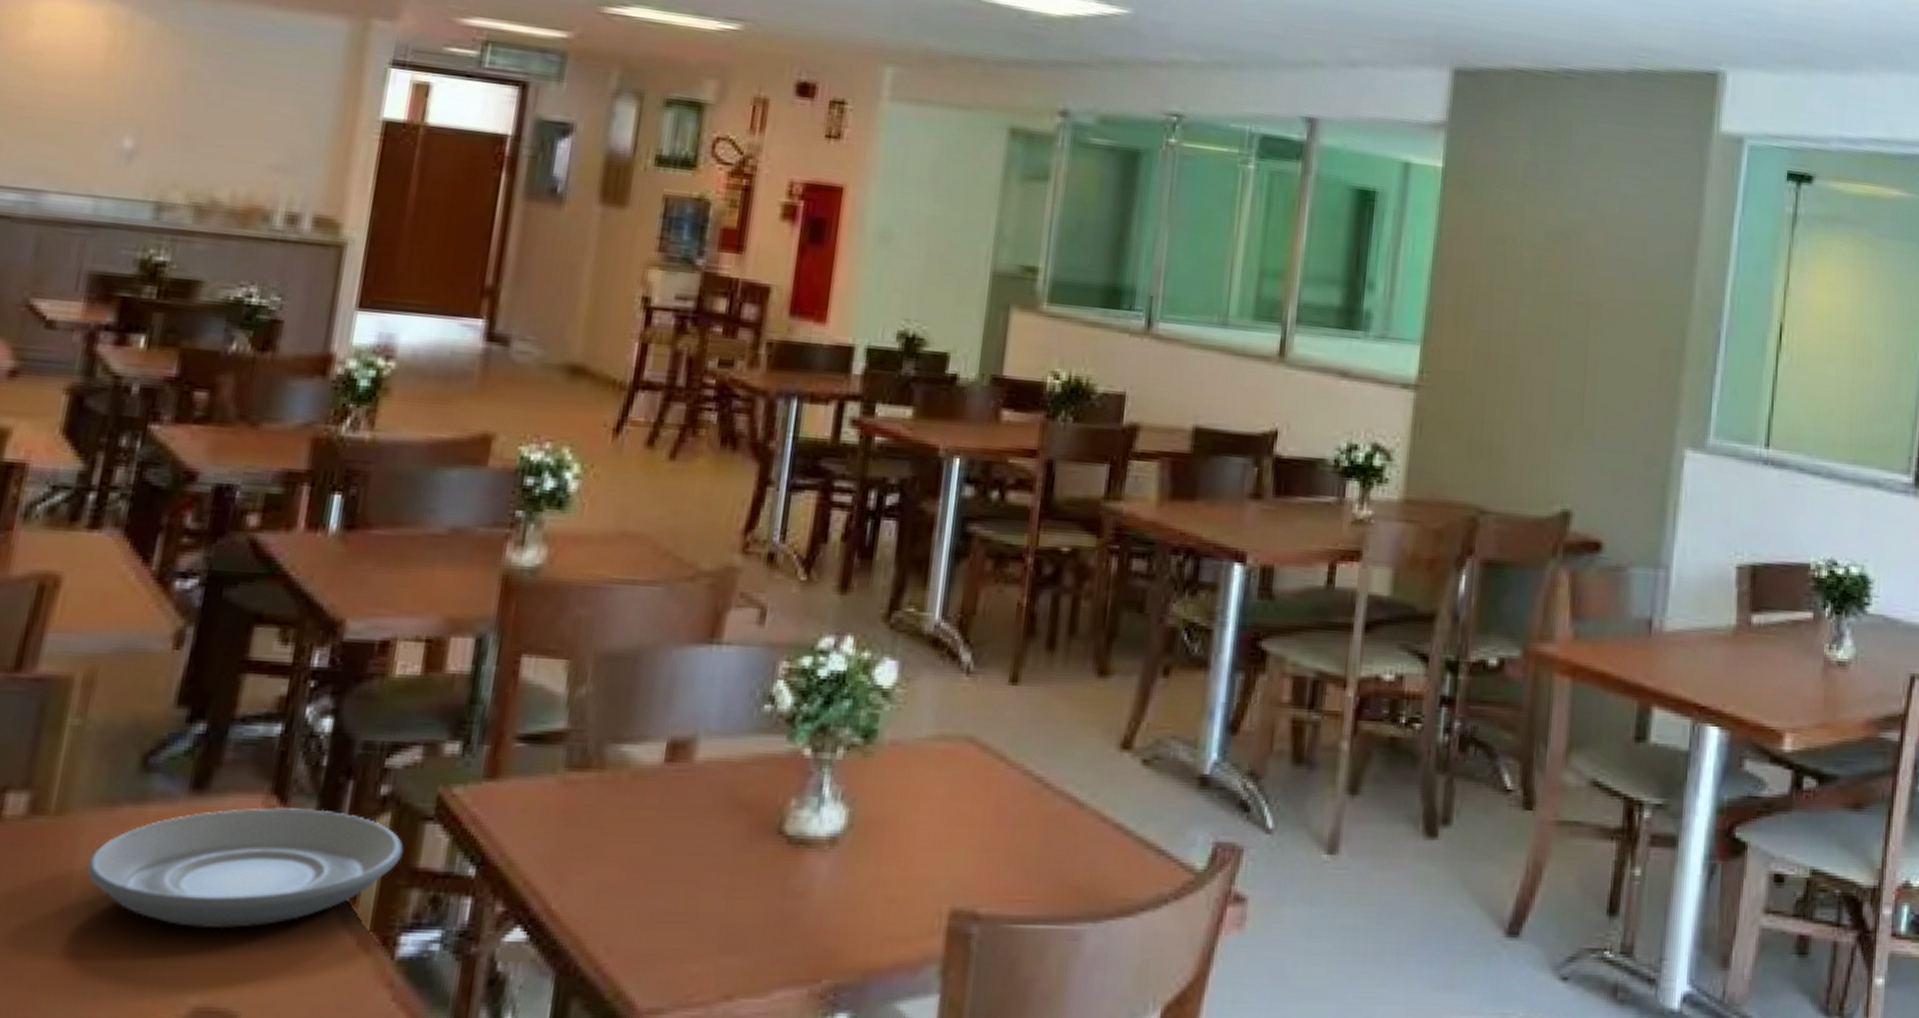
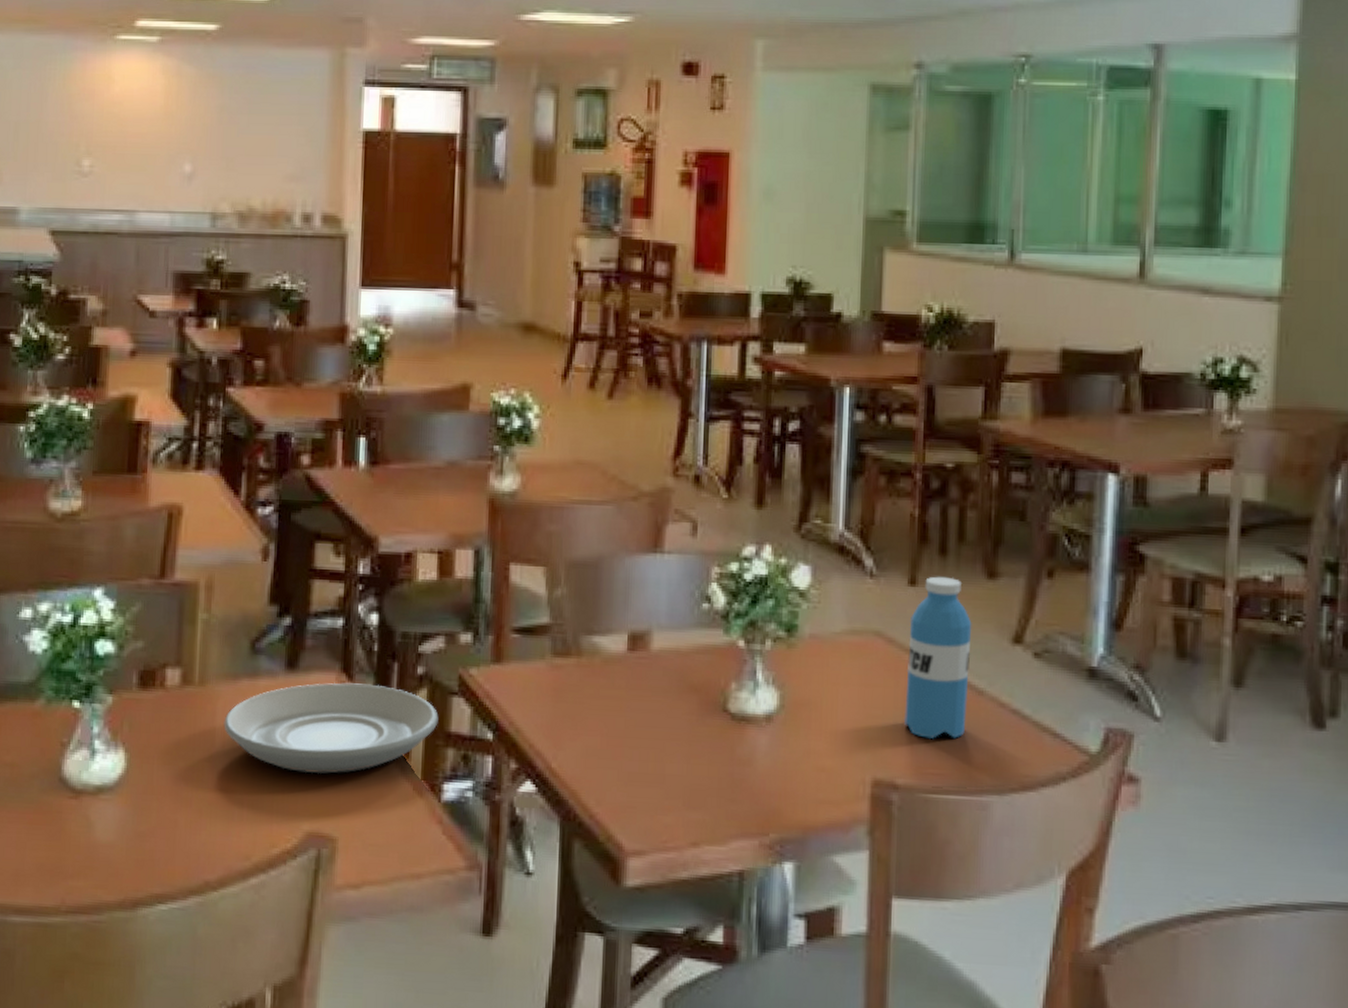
water bottle: none [991,673,1078,861] -> present [903,576,972,740]

